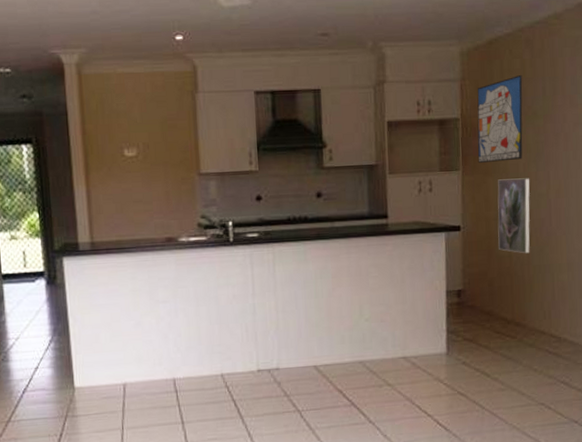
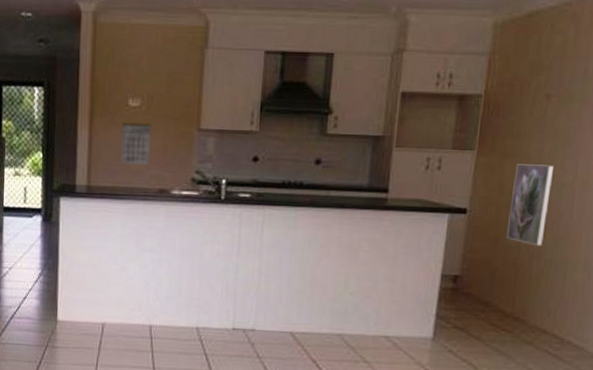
calendar: none [120,171,153,217] -> present [120,121,152,166]
wall art: present [477,74,523,163] -> none [497,52,562,145]

